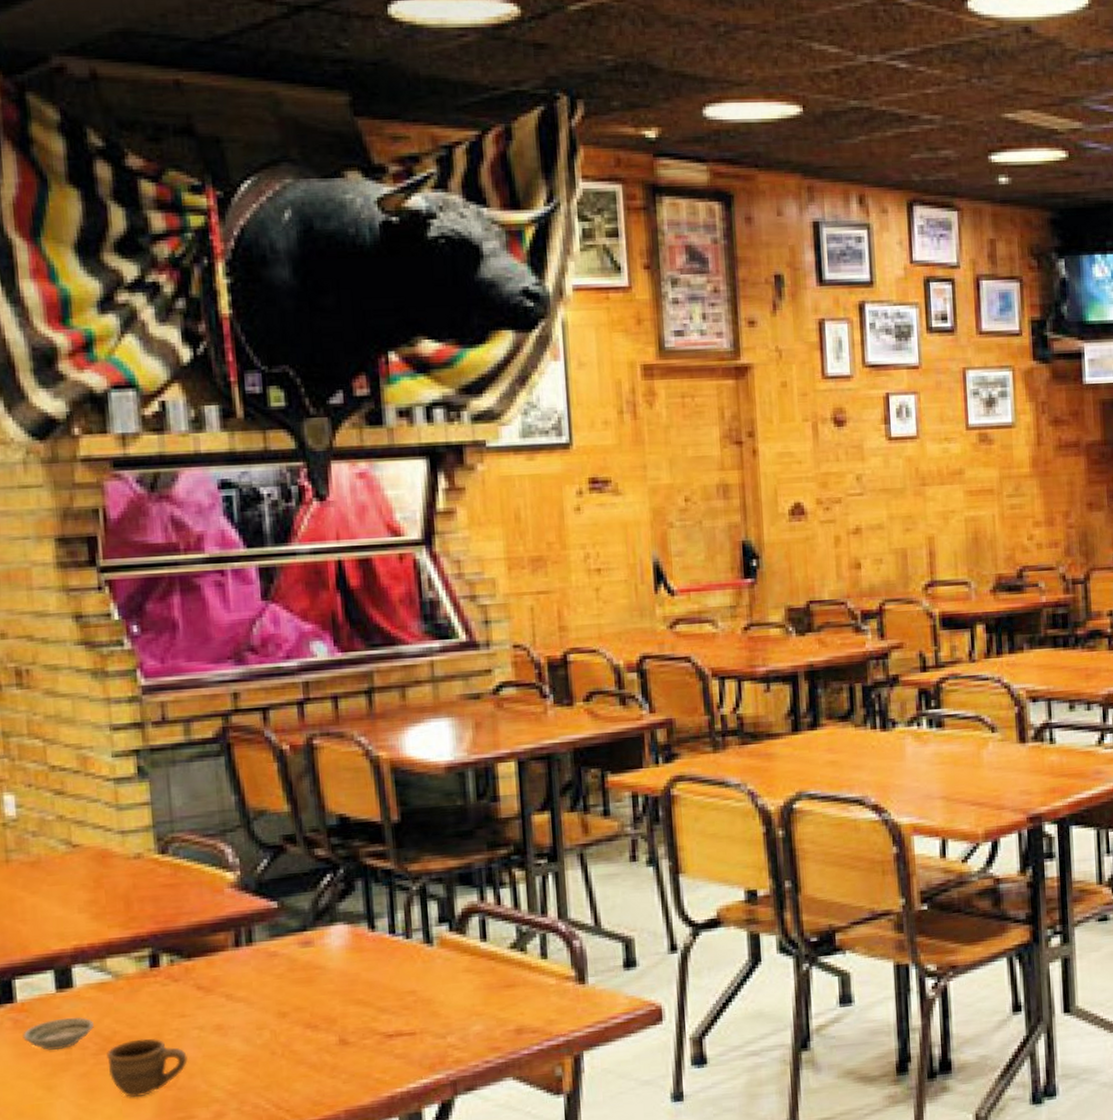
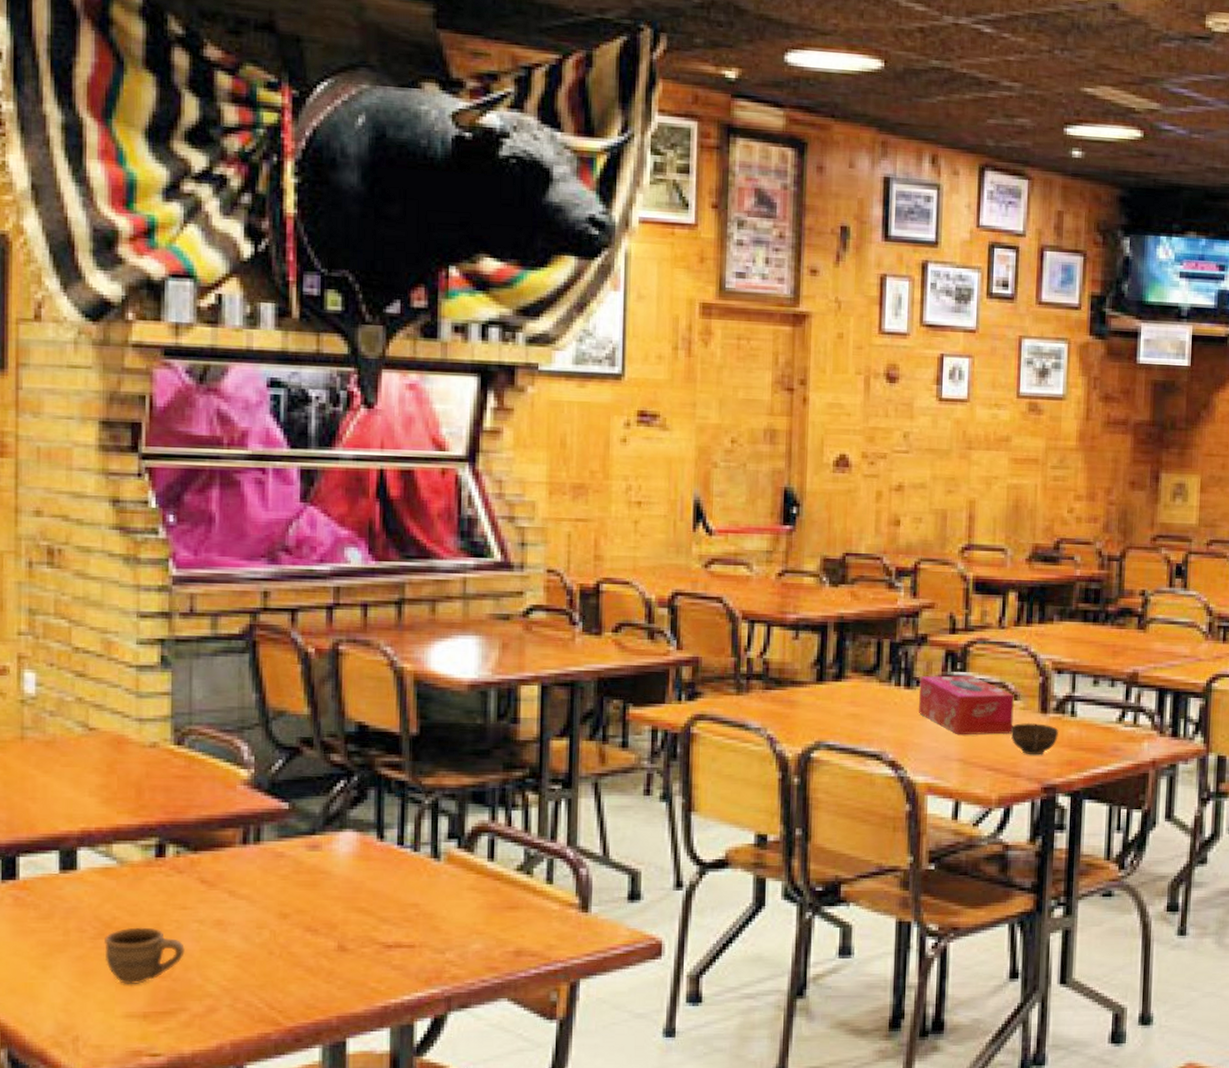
saucer: present [23,1016,94,1051] -> none [22,899,94,931]
tissue box: none [895,712,993,773] -> present [918,675,1014,735]
cup: none [990,753,1039,786] -> present [1010,722,1058,755]

